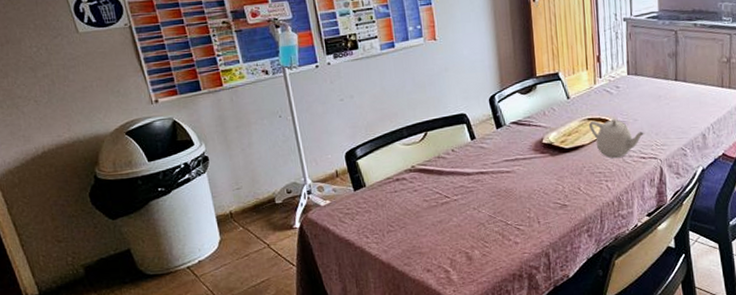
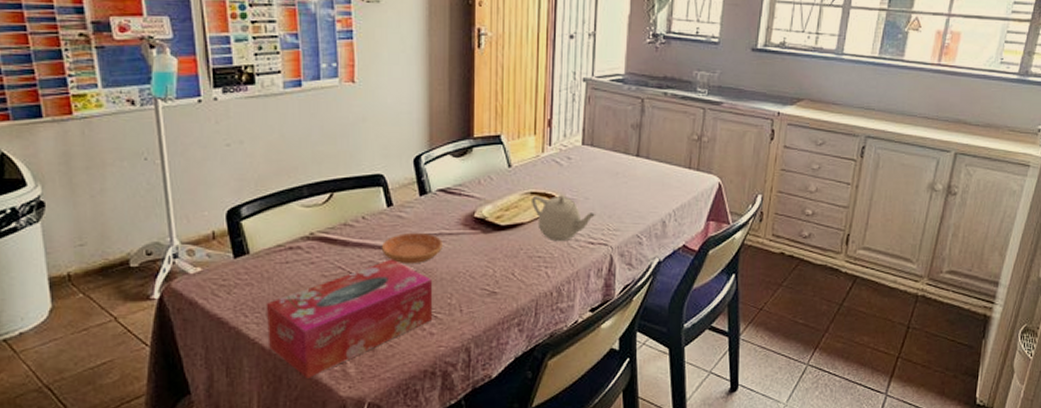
tissue box: none [382,183,516,286] -> present [266,259,433,378]
saucer: none [469,159,519,187] -> present [381,232,443,265]

